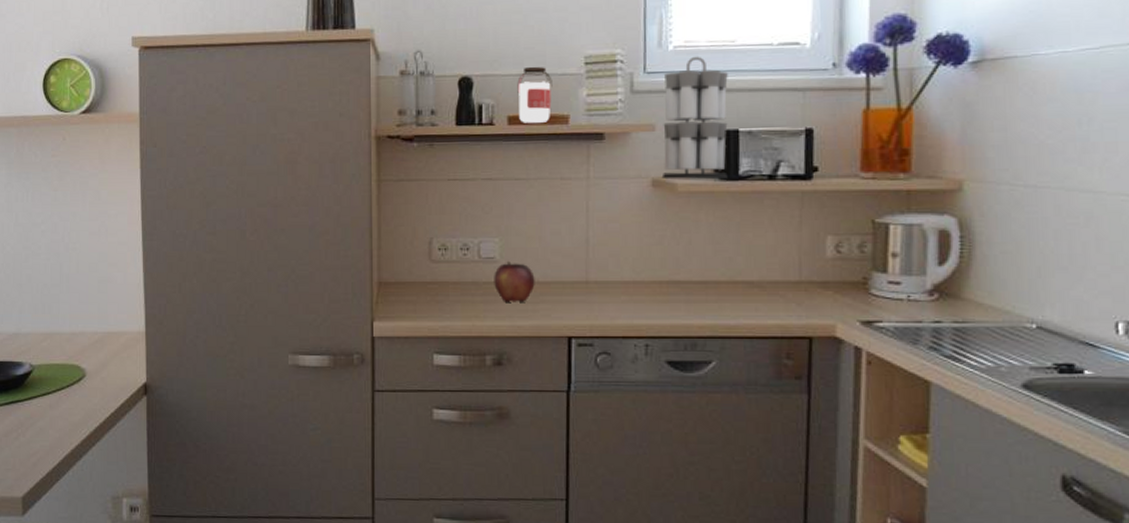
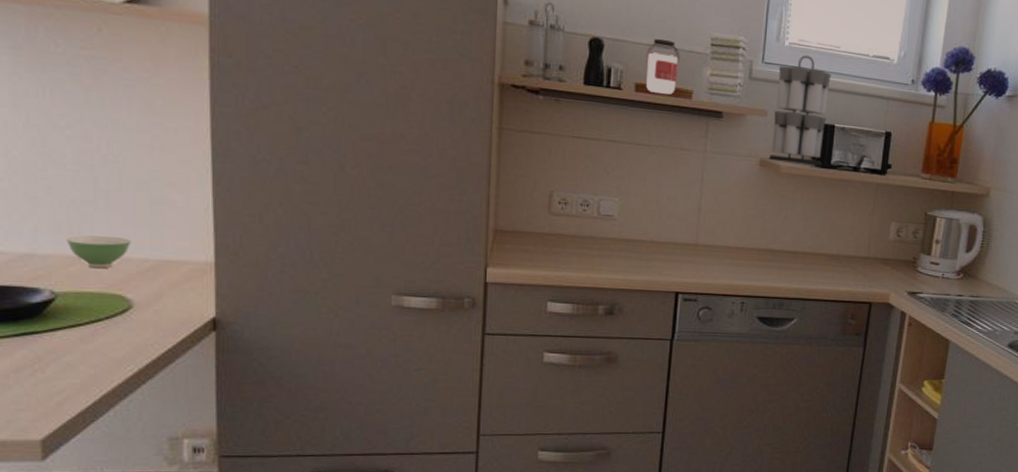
bowl: none [40,314,86,343] -> present [66,235,132,269]
fruit: present [494,261,535,302] -> none [611,220,650,259]

